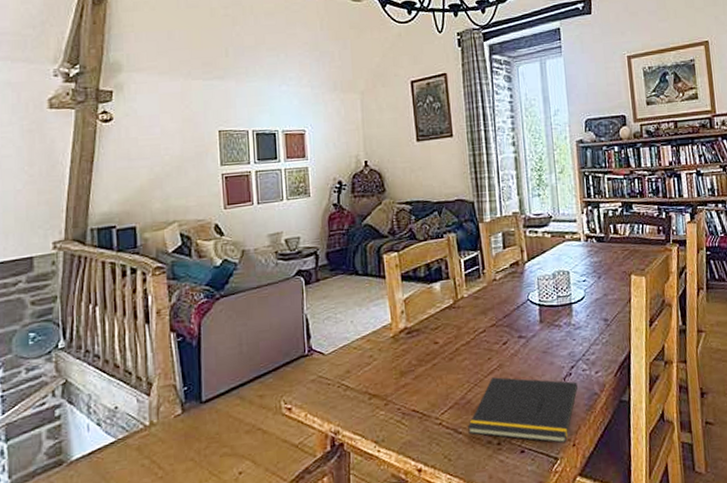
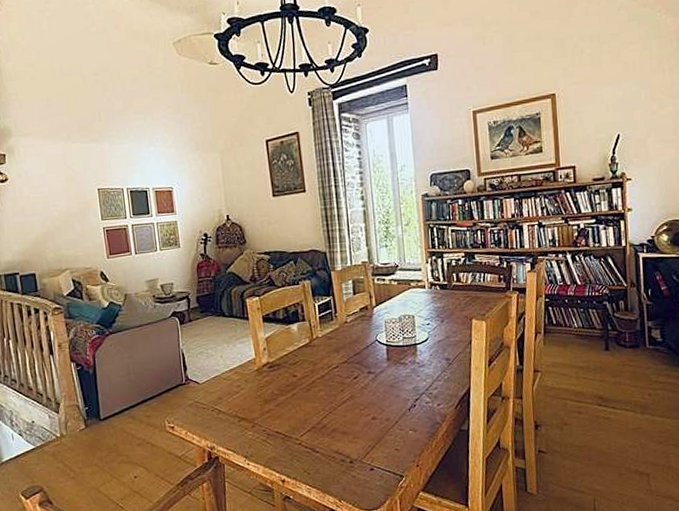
notepad: present [468,376,578,444] -> none [324,406,421,464]

